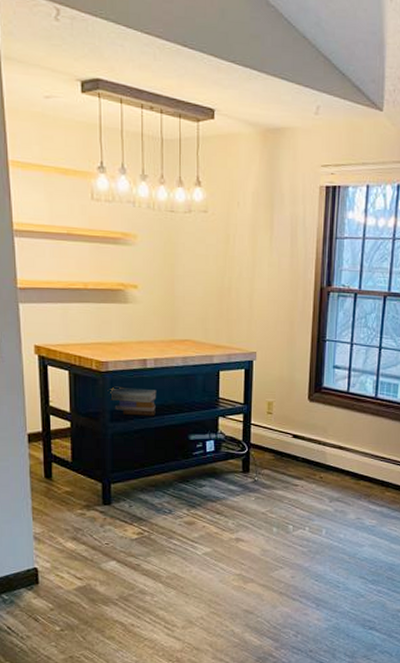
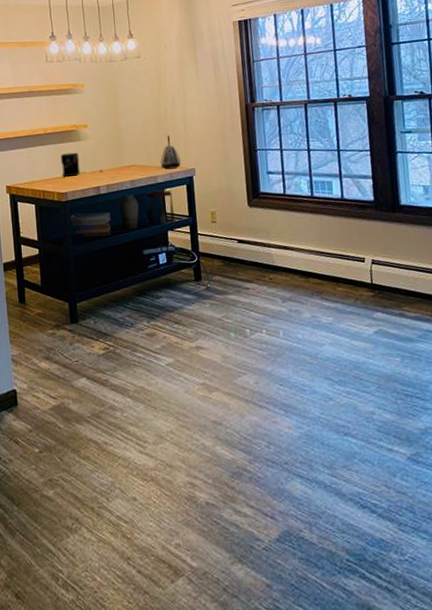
coffee maker: none [102,315,151,344] -> present [60,152,103,177]
ceramic jug: none [168,370,189,412] -> present [120,192,139,230]
jar: none [196,371,228,409] -> present [145,189,175,225]
kettle: none [218,309,242,350] -> present [160,134,182,170]

